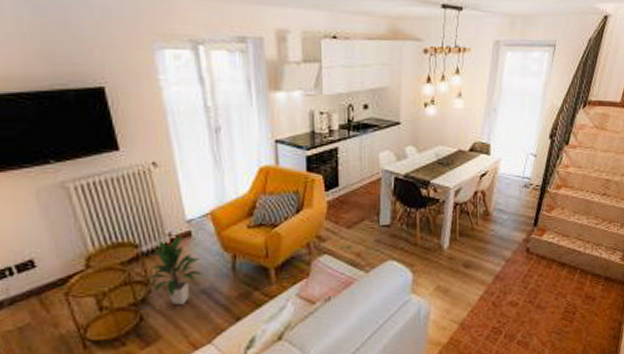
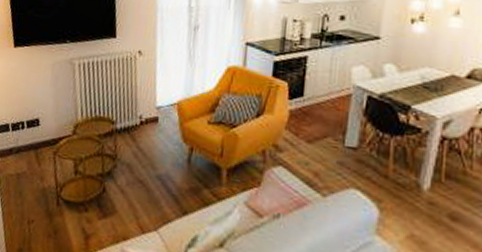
indoor plant: present [149,236,204,305] -> none [117,120,163,185]

